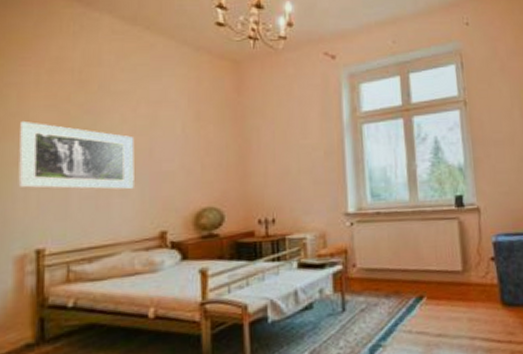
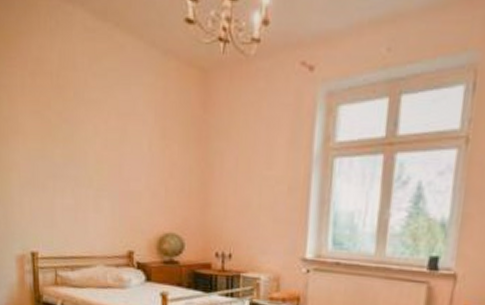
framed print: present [18,120,135,190] -> none [12,126,106,206]

